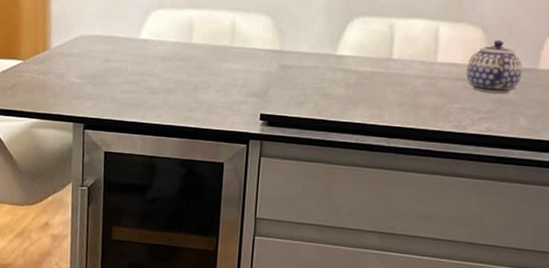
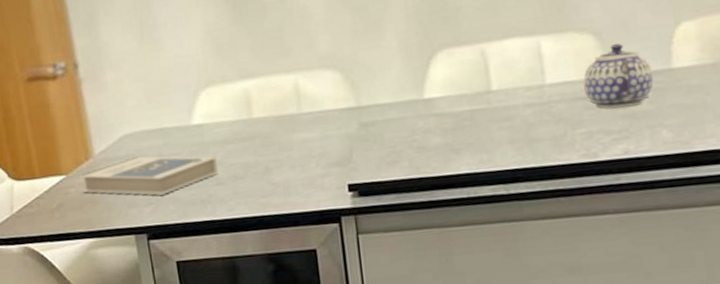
hardback book: none [34,56,155,93] -> present [79,156,218,196]

